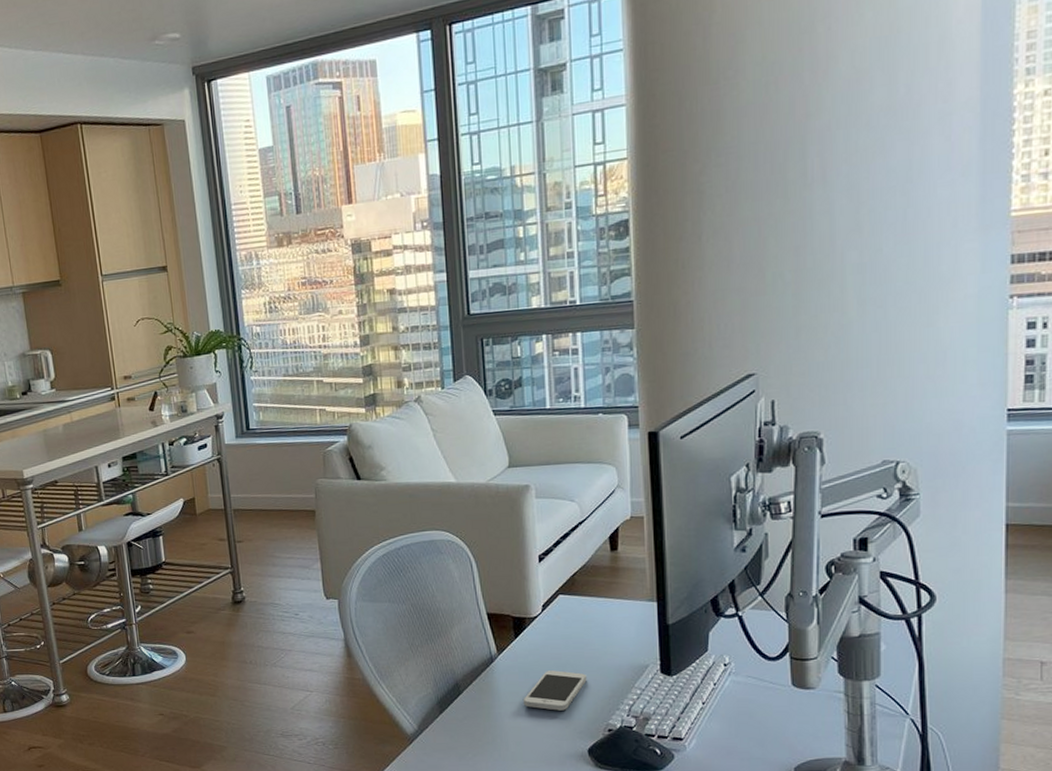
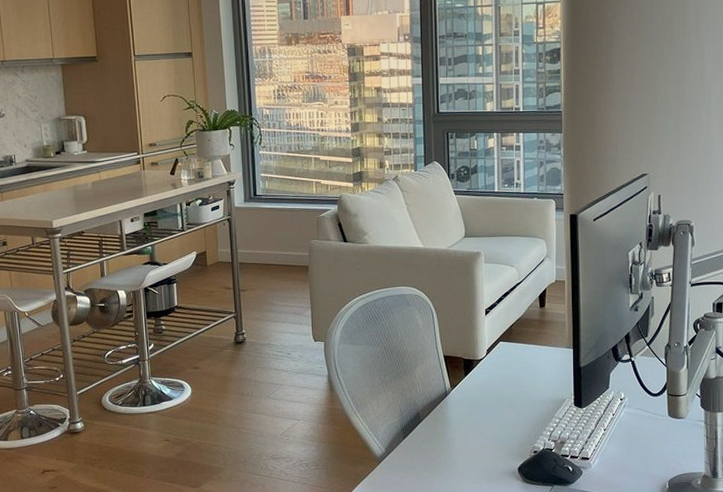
smartphone: present [522,670,587,711] -> none [469,403,519,436]

